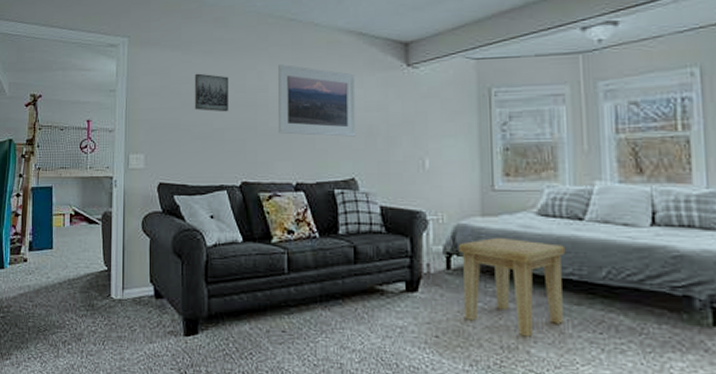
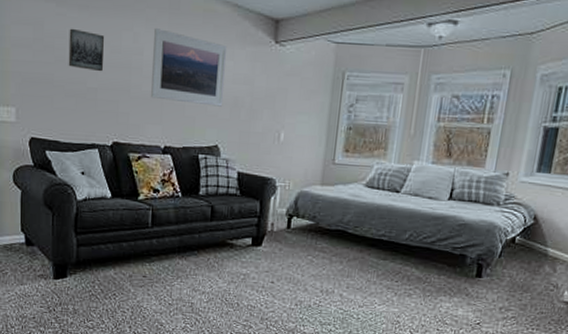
side table: present [458,237,566,337] -> none [296,203,383,284]

